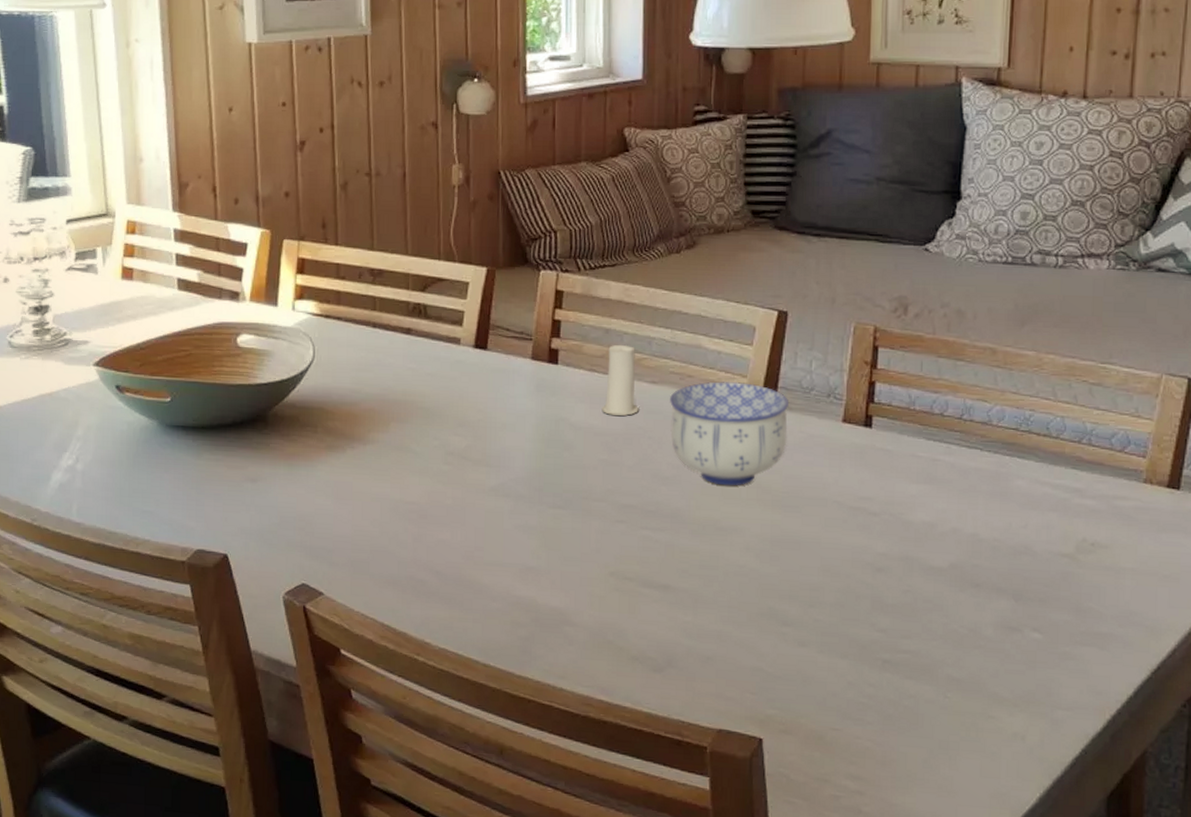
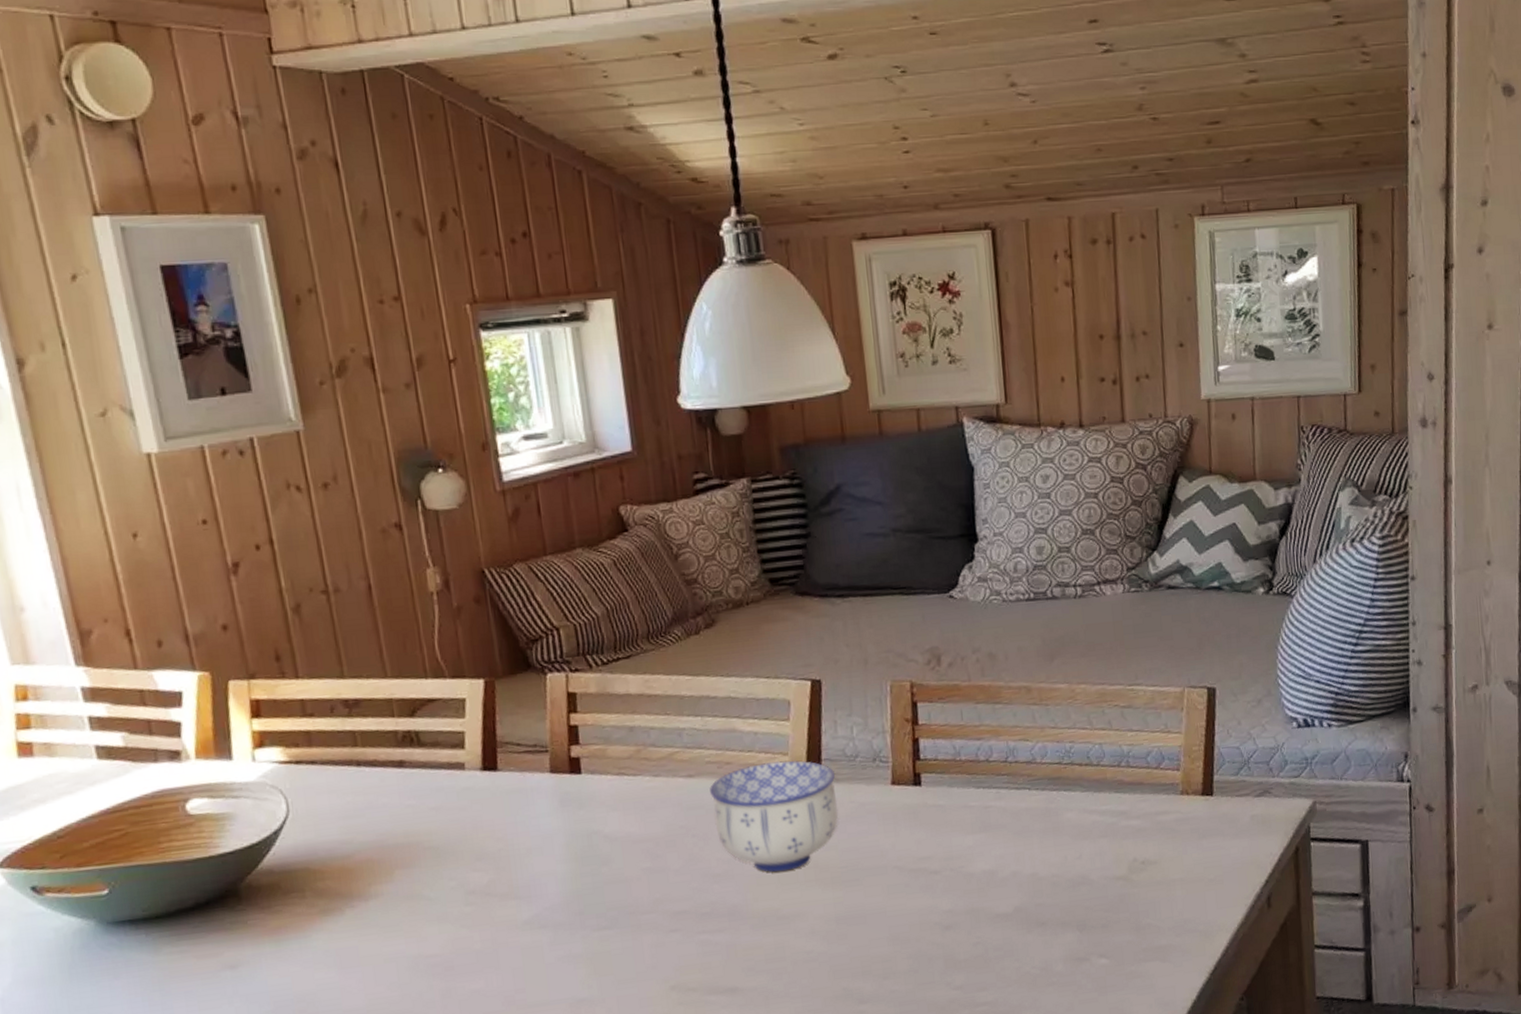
candle: present [602,344,639,416] -> none [635,741,678,819]

